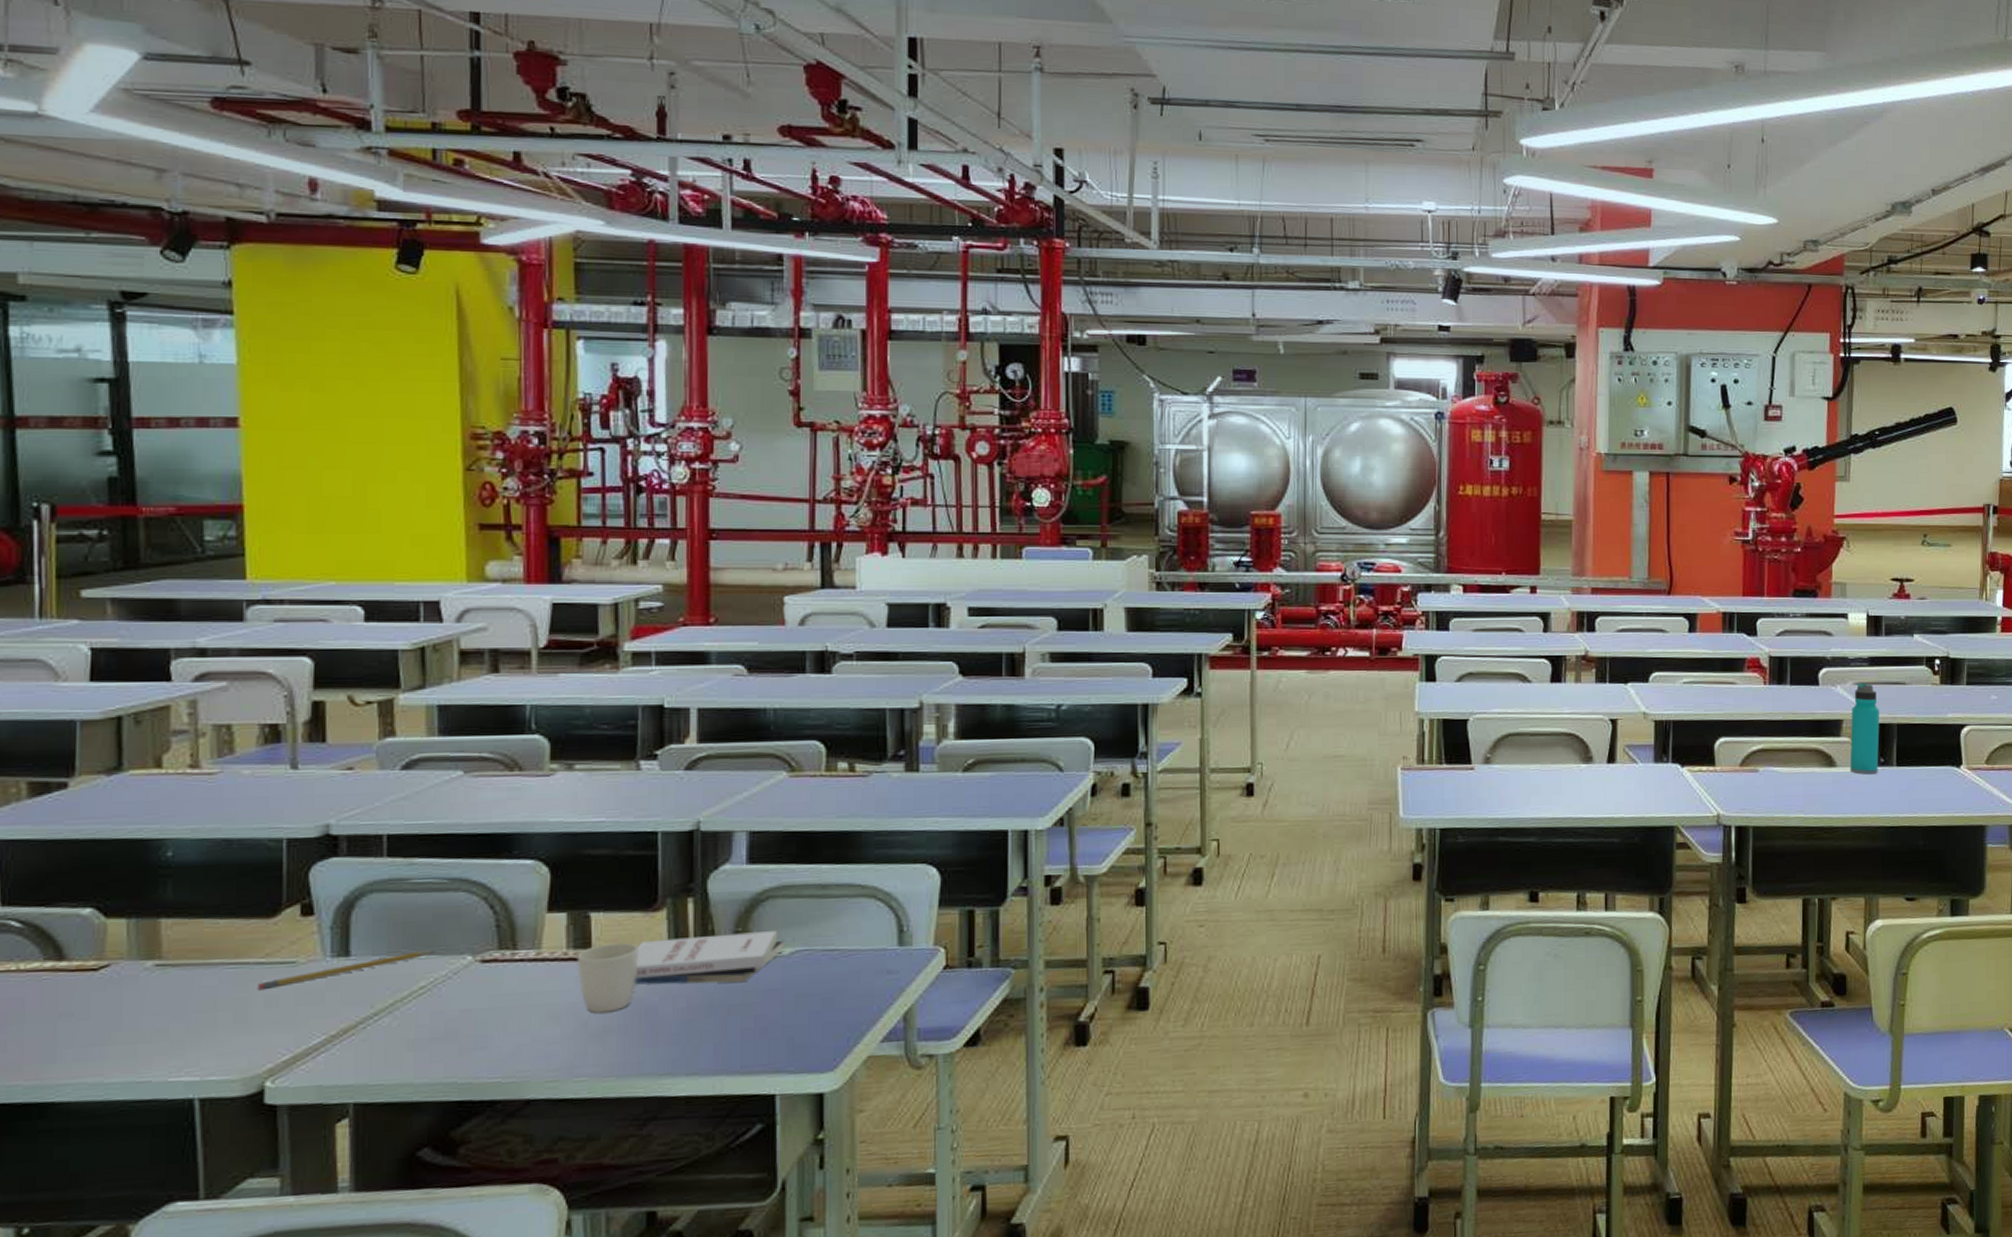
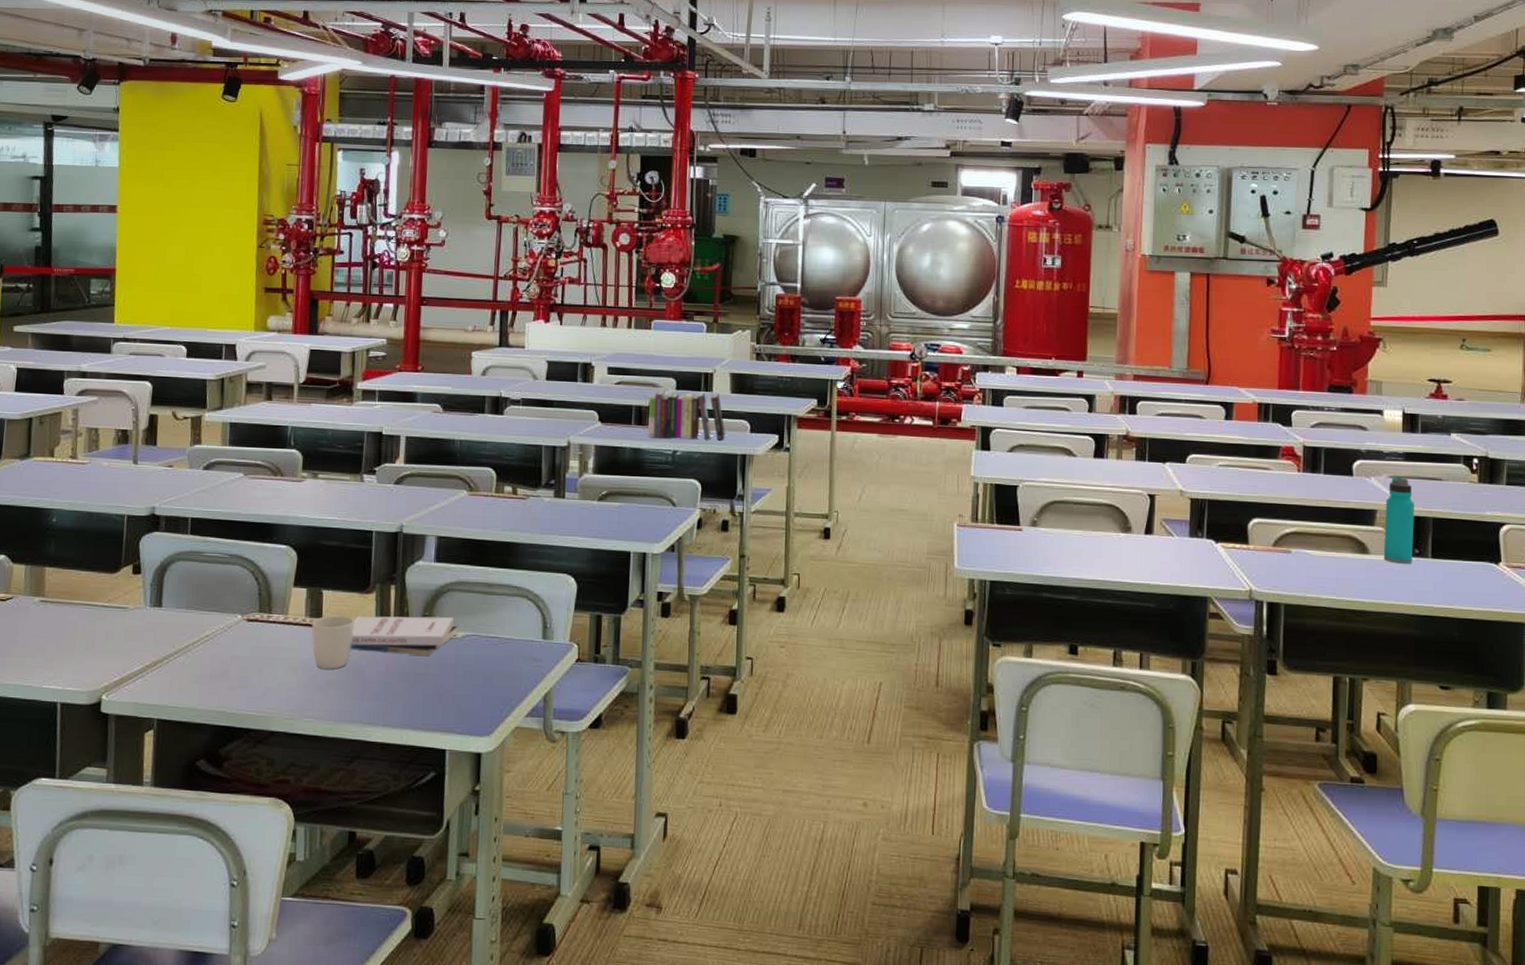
pencil: present [257,950,437,991] -> none [101,608,218,627]
books: none [1024,631,1121,691] -> present [648,390,725,441]

